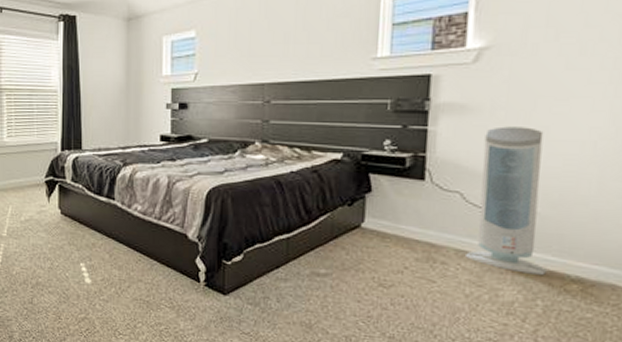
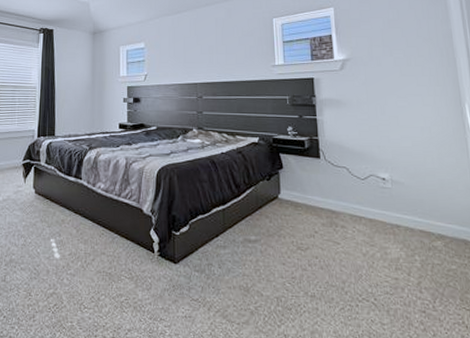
air purifier: present [464,126,548,275] -> none [356,116,418,234]

